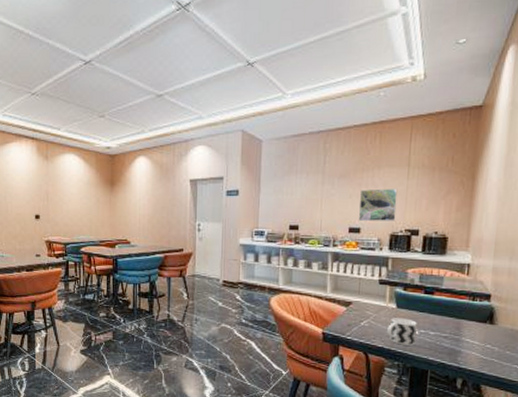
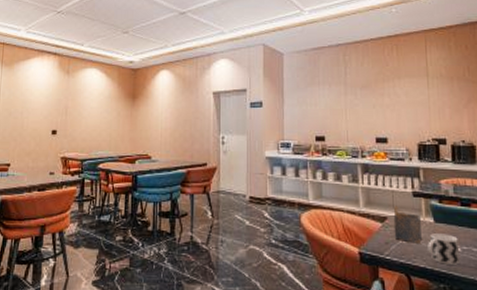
napkin holder: none [357,292,384,326] -> present [393,205,422,243]
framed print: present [359,188,398,221] -> none [384,98,421,131]

